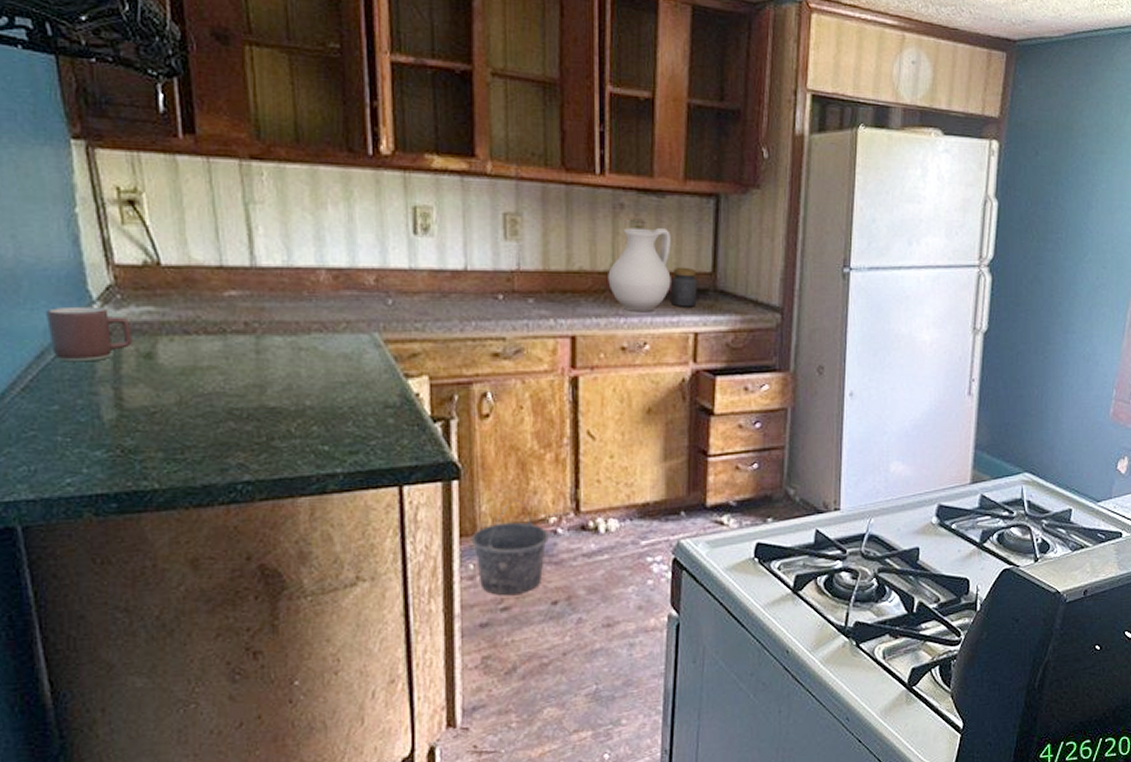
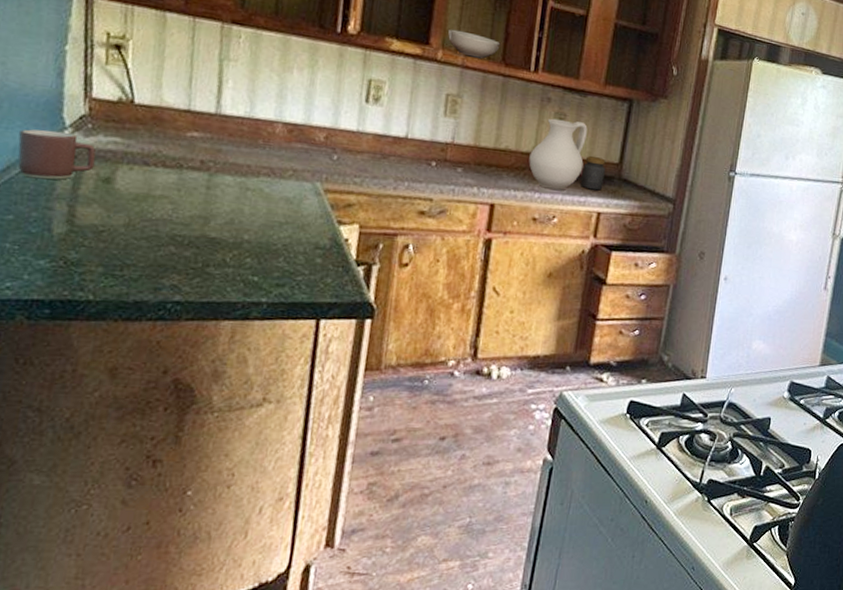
bucket: present [471,499,549,596] -> none [374,341,446,429]
bowl: none [495,134,557,166] -> present [448,28,501,59]

